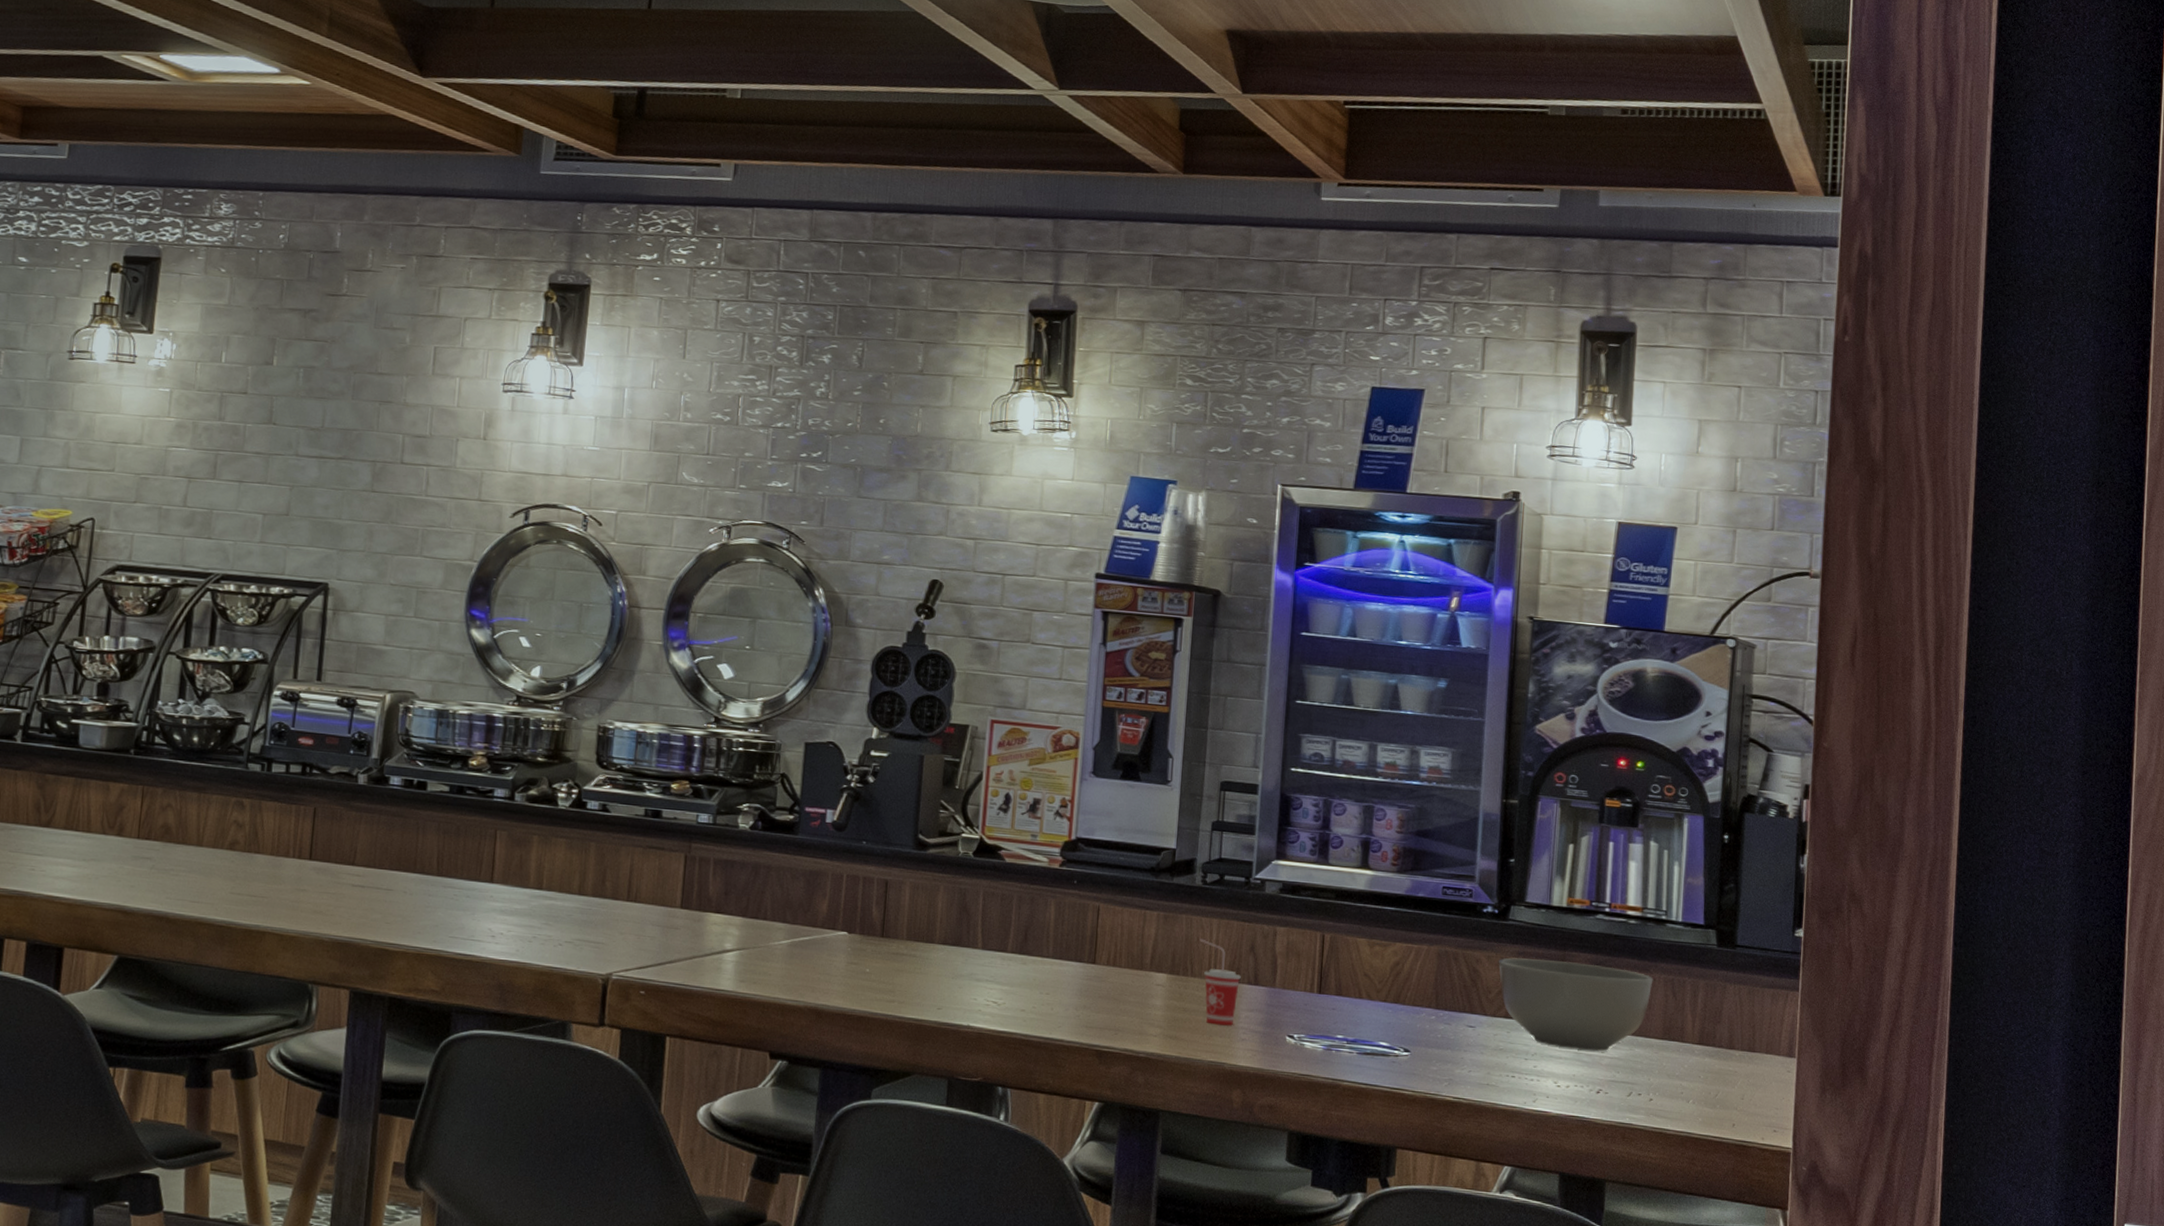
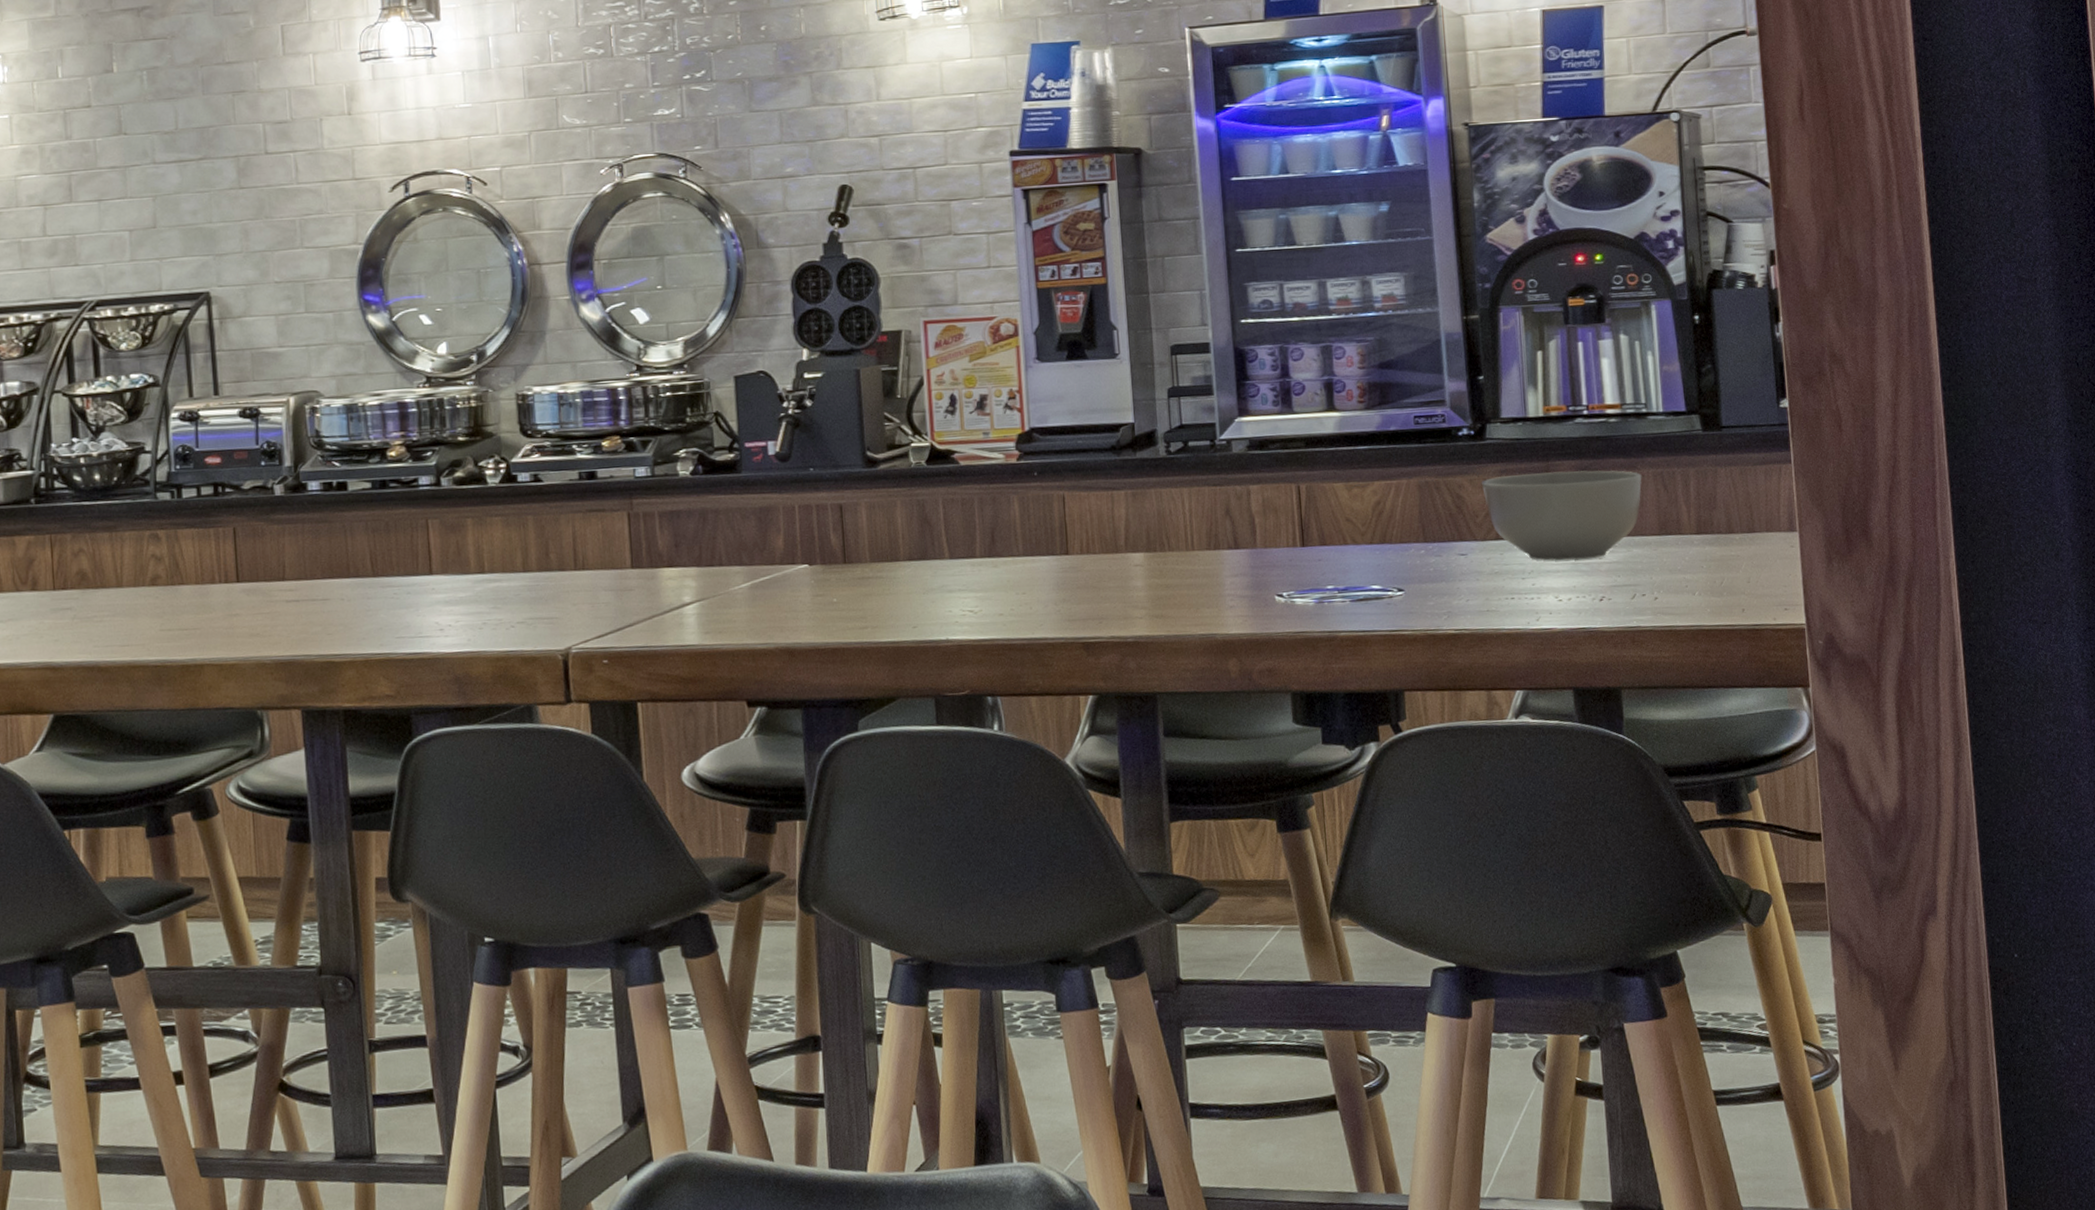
beverage cup: present [1199,938,1241,1026] -> none [1172,510,1220,597]

